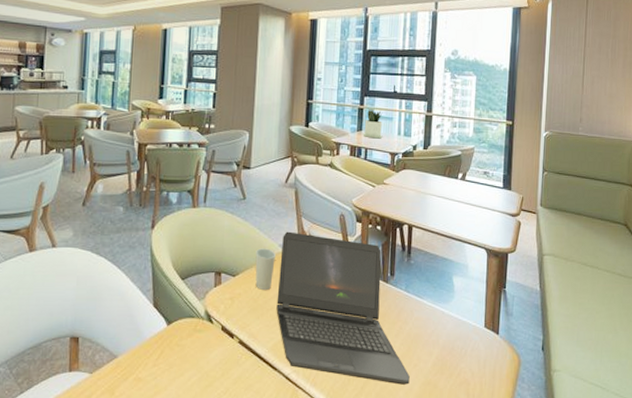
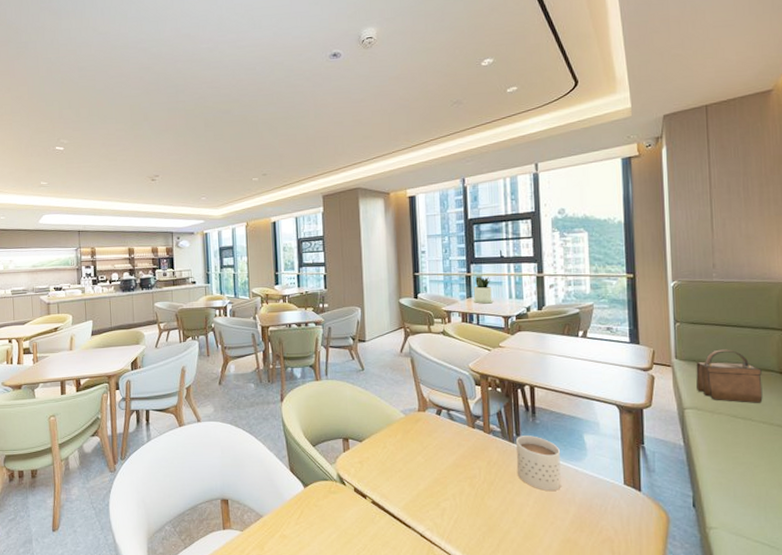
cup: present [255,248,276,291] -> none [379,415,399,454]
laptop computer: present [276,231,410,385] -> none [403,398,547,542]
mug: none [387,276,431,332] -> present [516,436,561,491]
handbag: none [556,200,611,253] -> present [696,349,763,403]

